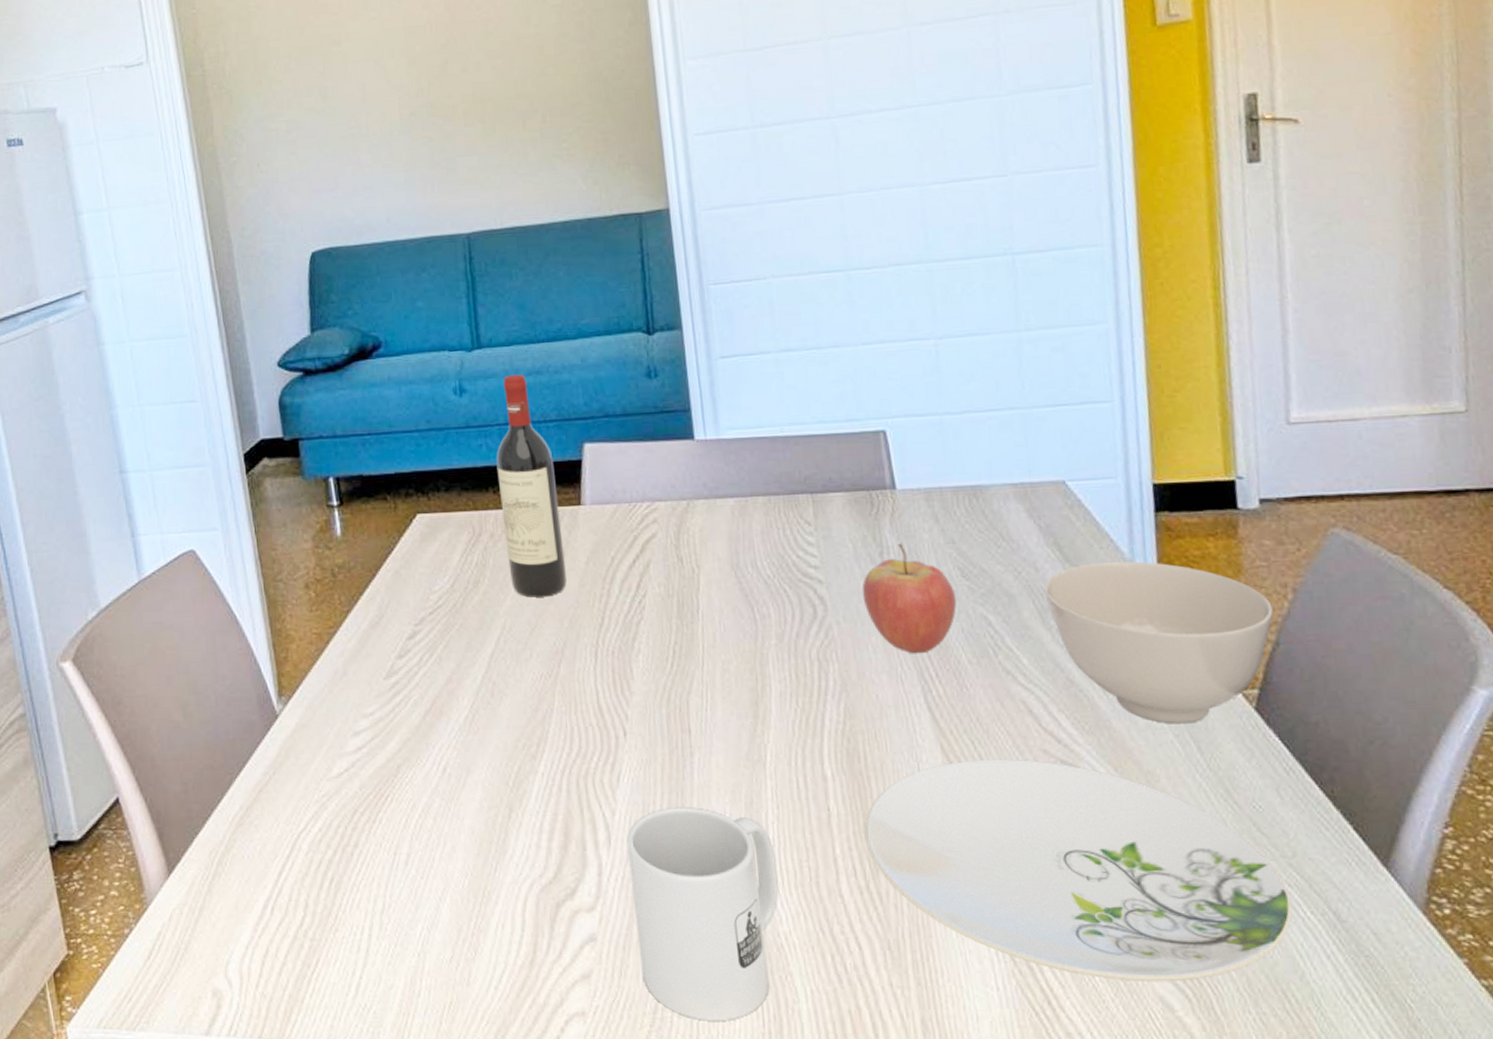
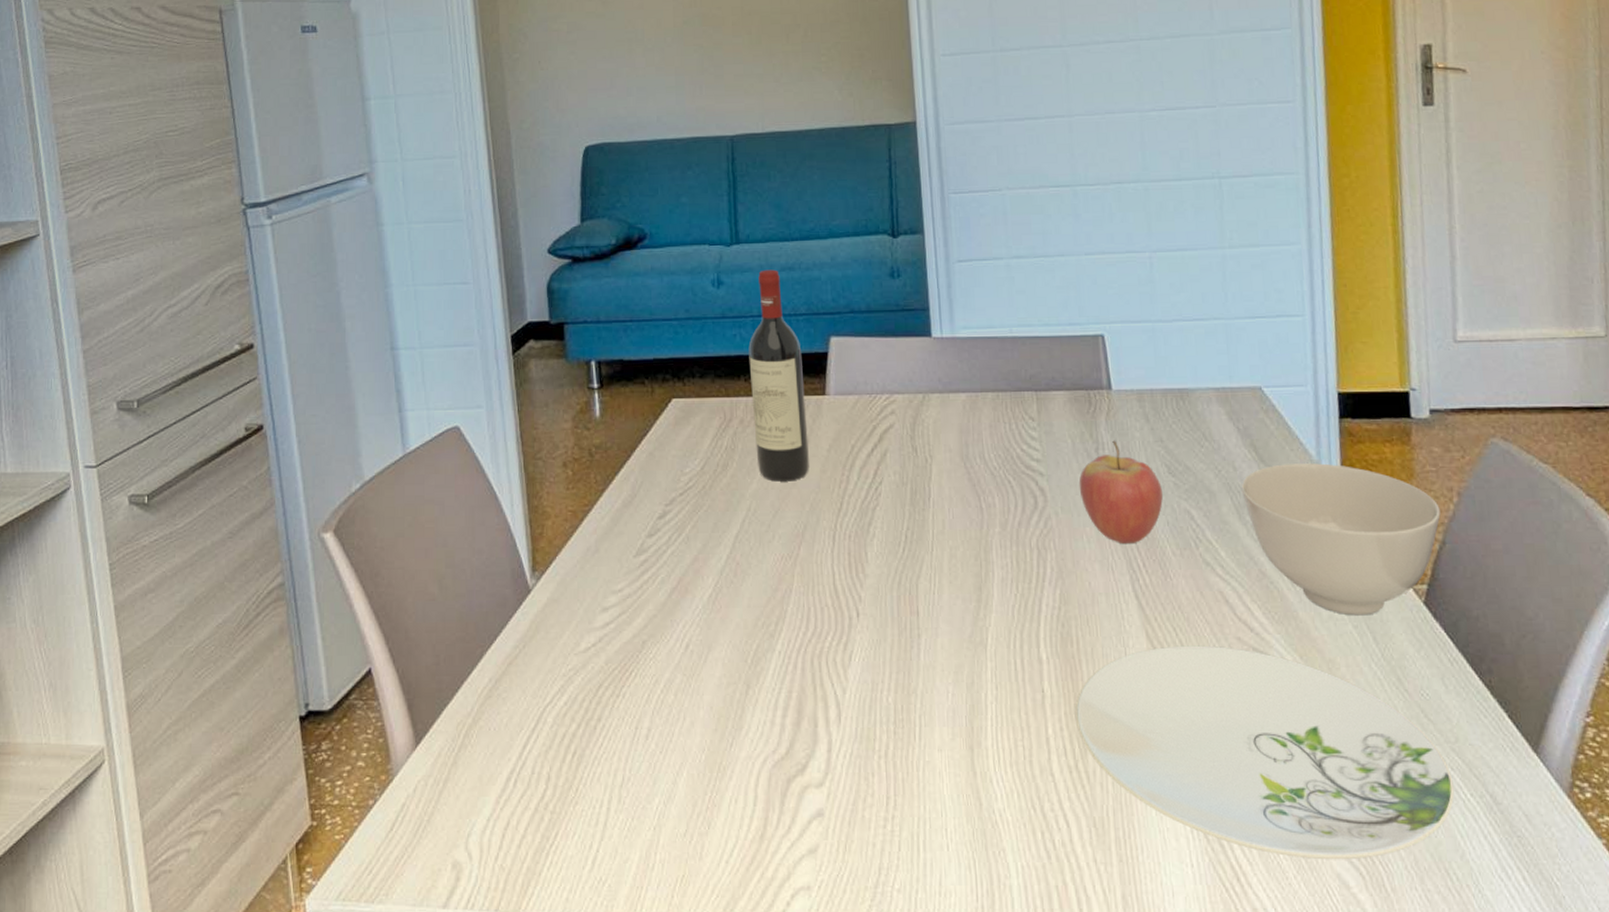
mug: present [626,806,779,1021] -> none [855,686,995,896]

